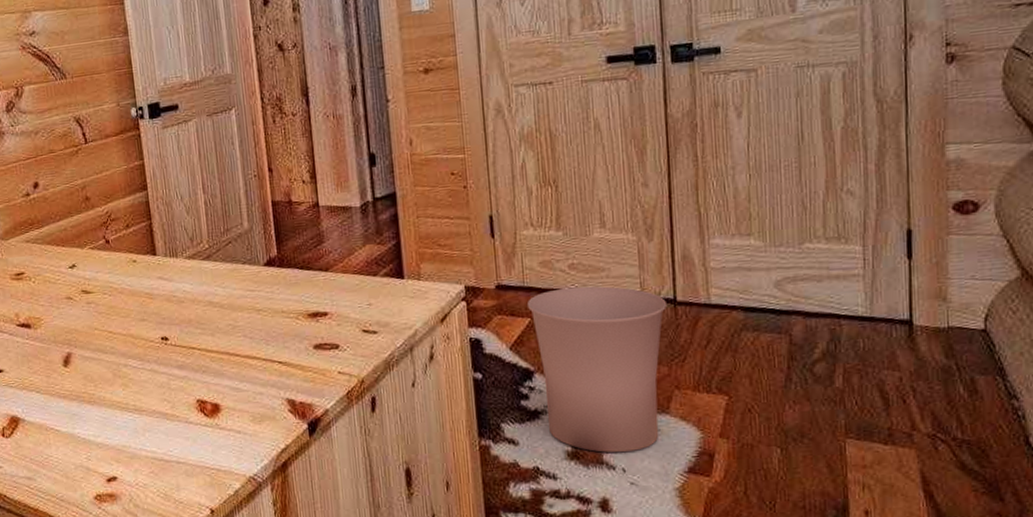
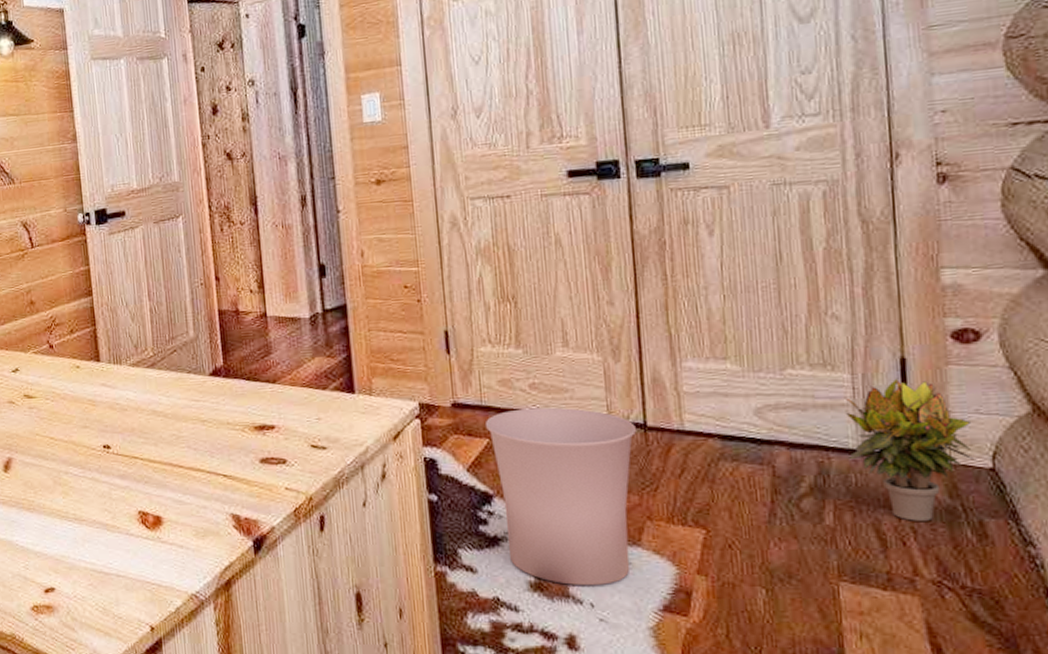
potted plant: none [856,248,971,381] -> present [844,378,977,521]

